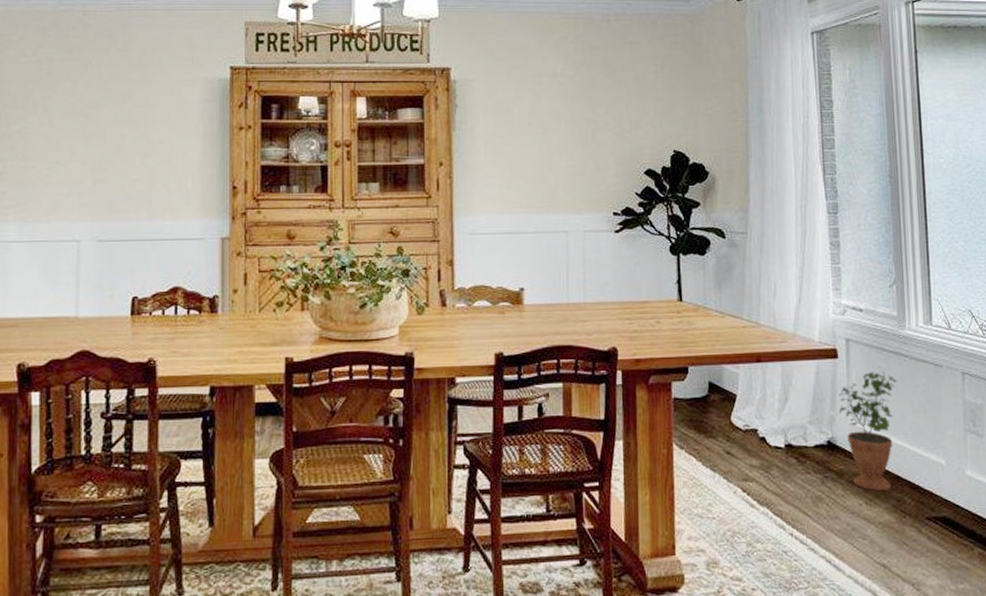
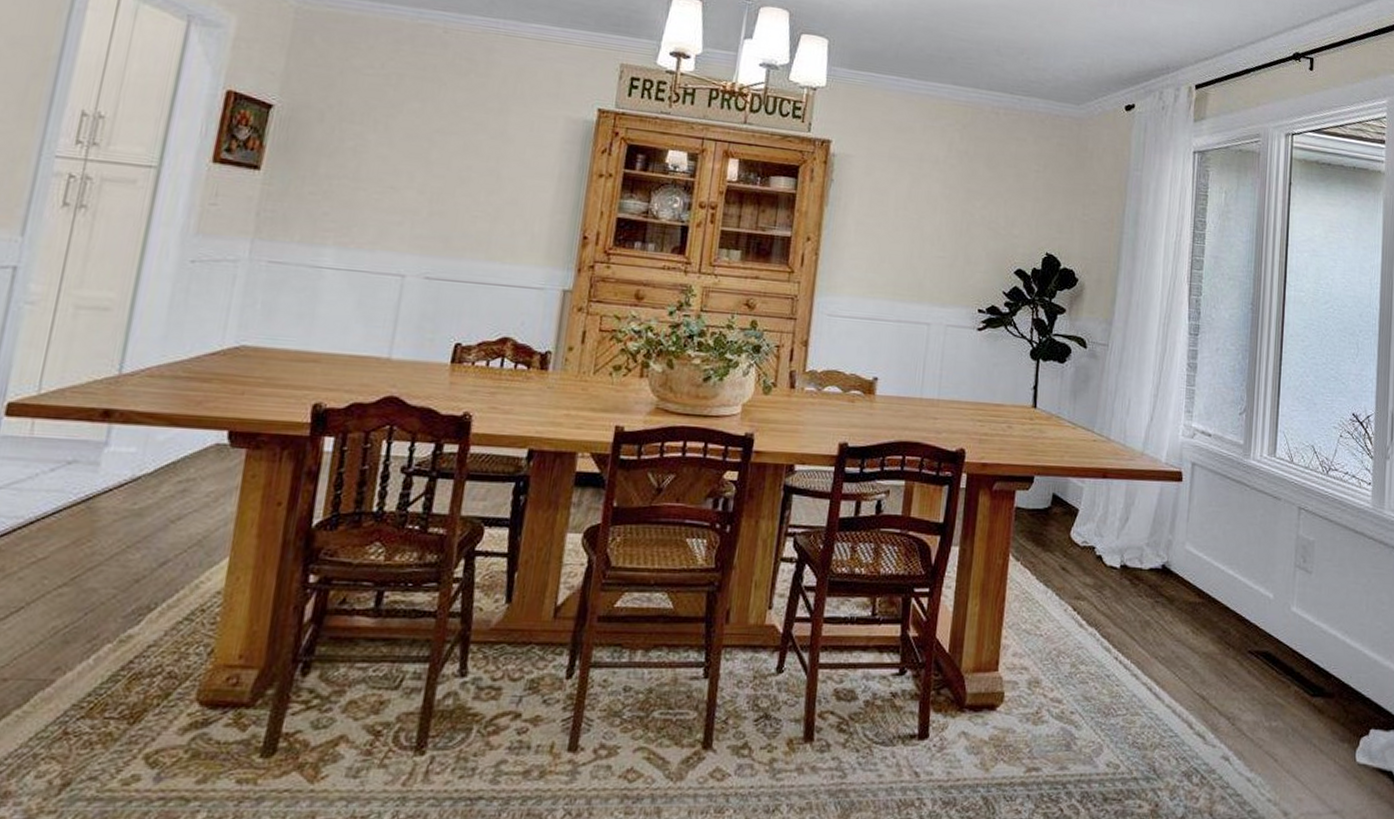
potted plant: present [838,366,897,491] -> none [1176,494,1236,620]

